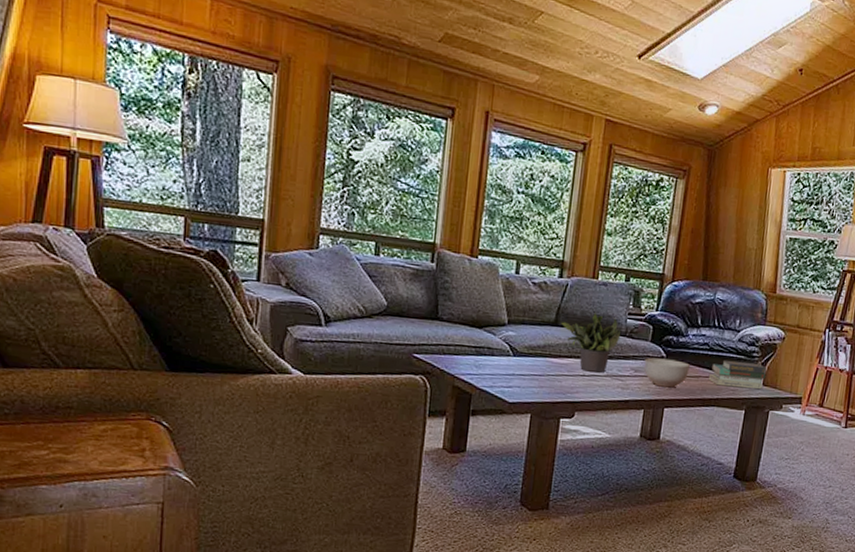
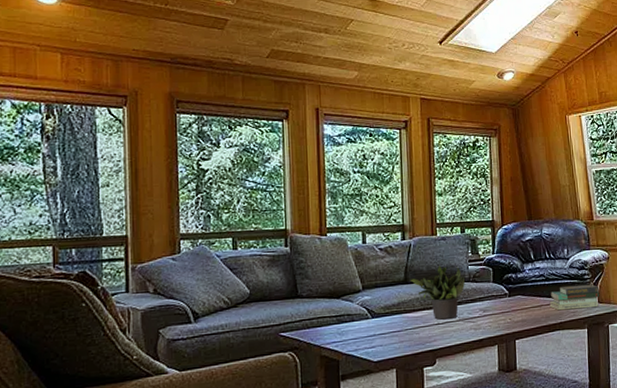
bowl: present [644,357,691,388] -> none [490,294,532,322]

